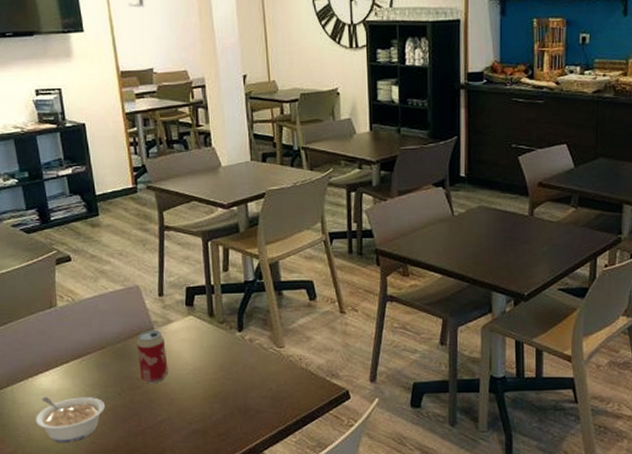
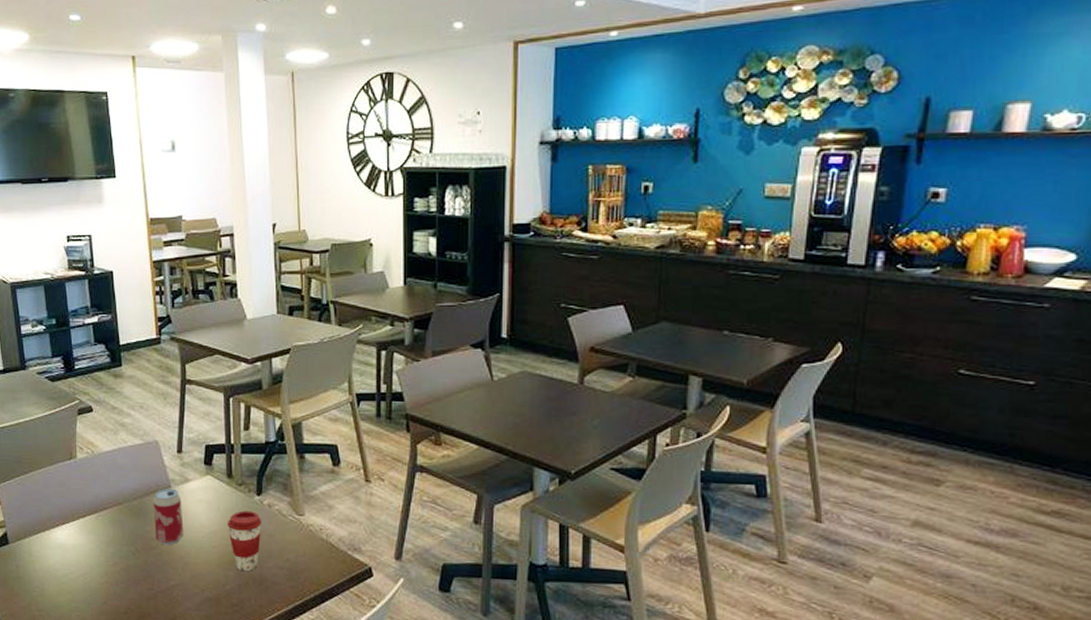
legume: present [35,396,106,442] -> none [49,551,119,601]
coffee cup: none [210,346,244,403] -> present [226,510,262,572]

